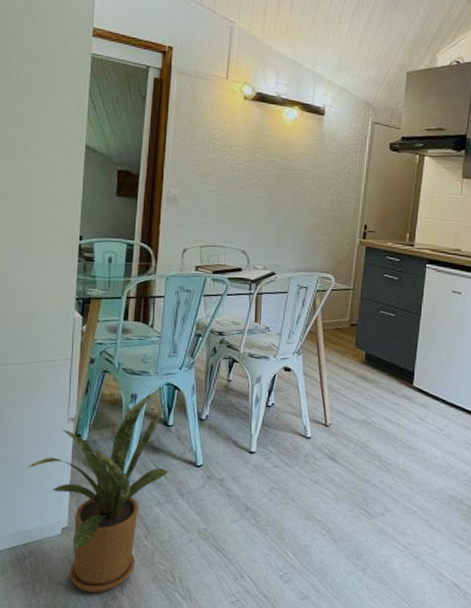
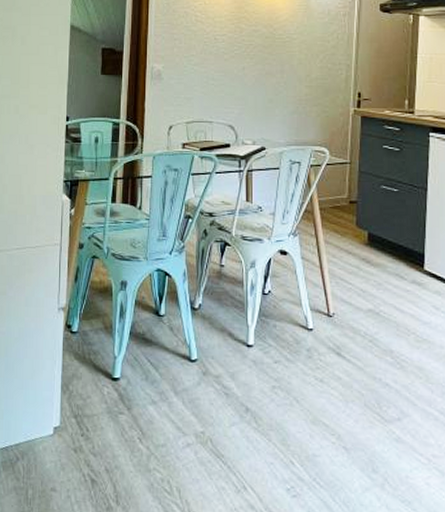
house plant: present [26,392,170,593] -> none [18,279,163,502]

